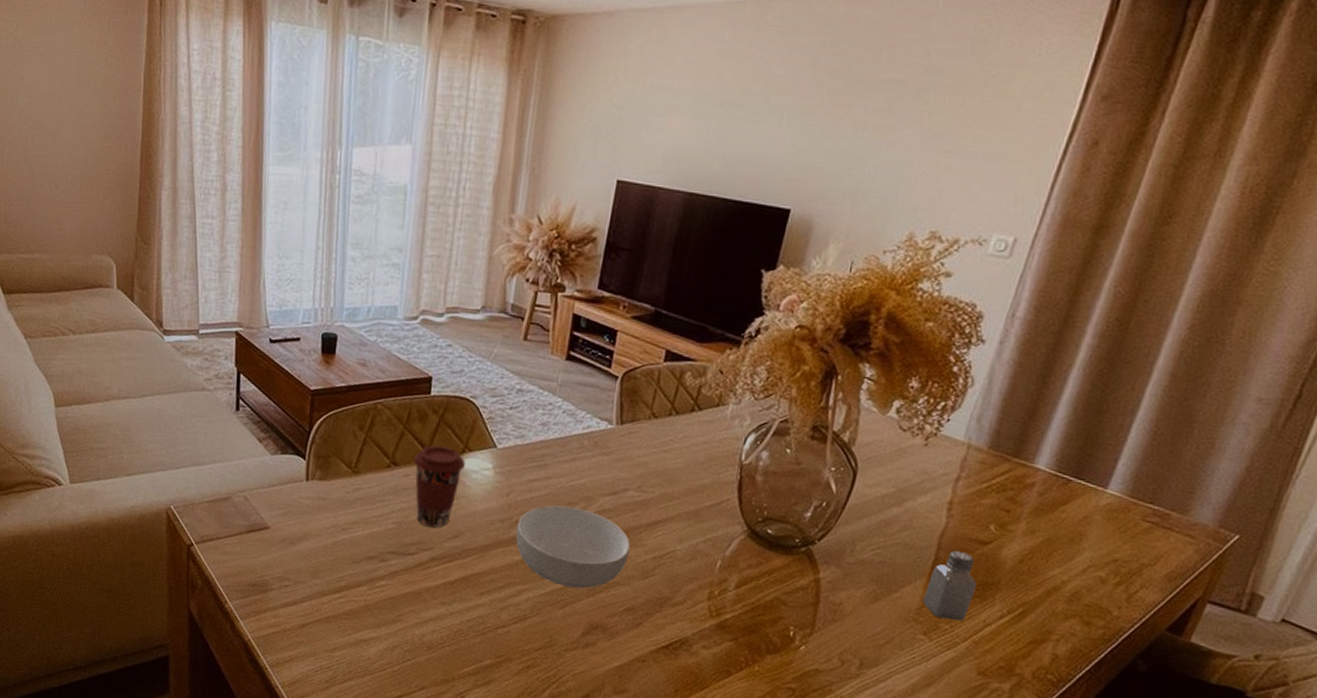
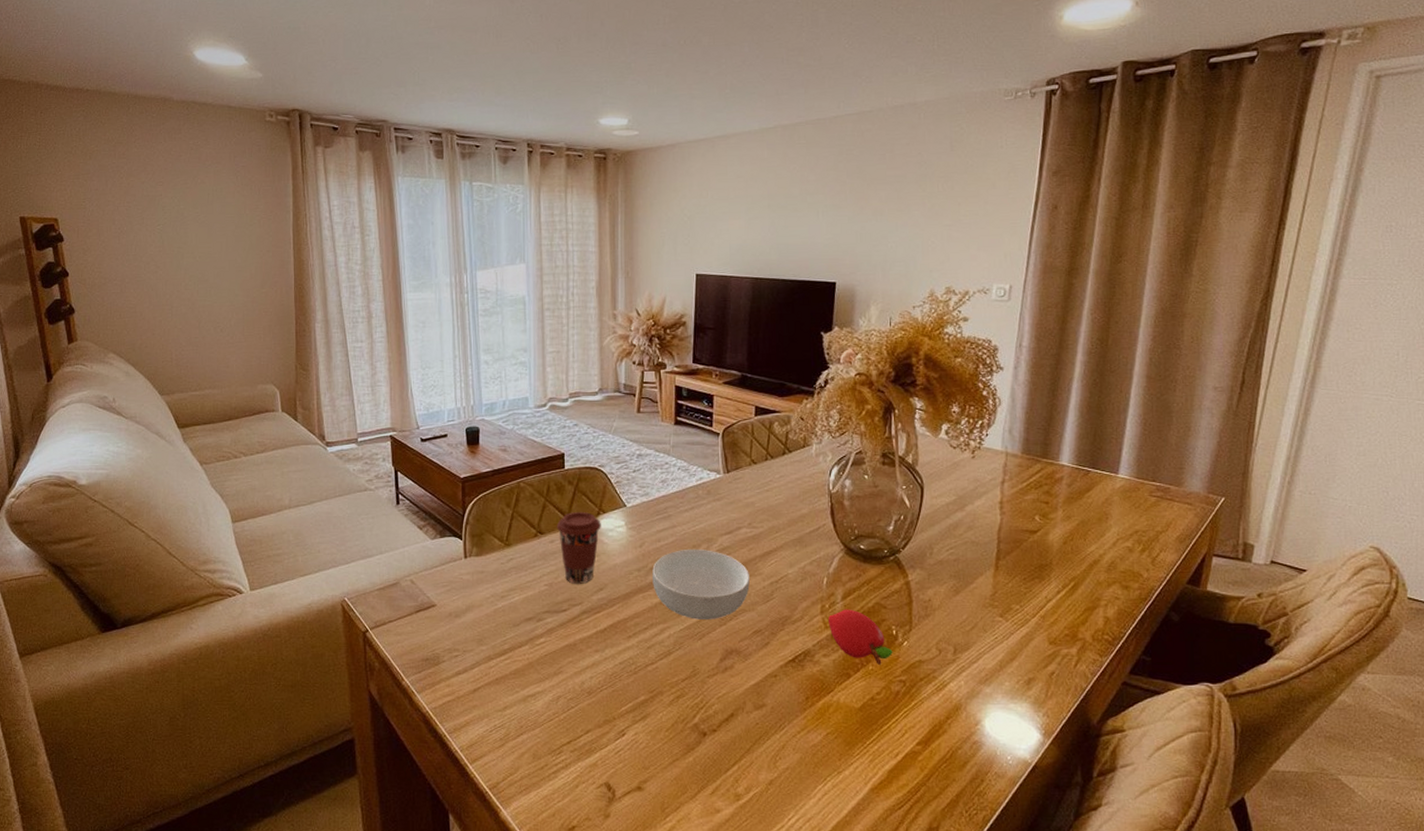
fruit: none [714,599,786,667] -> present [828,609,893,665]
saltshaker: present [922,550,976,622] -> none [994,541,1034,601]

